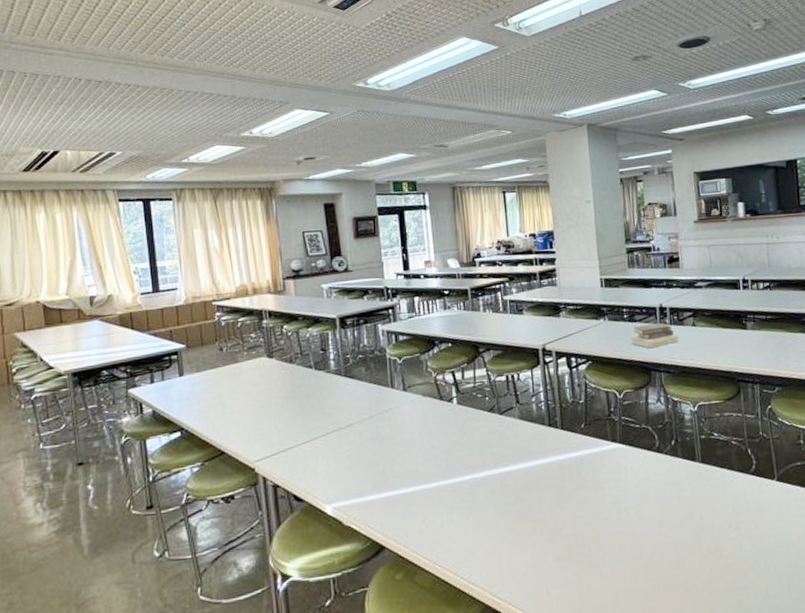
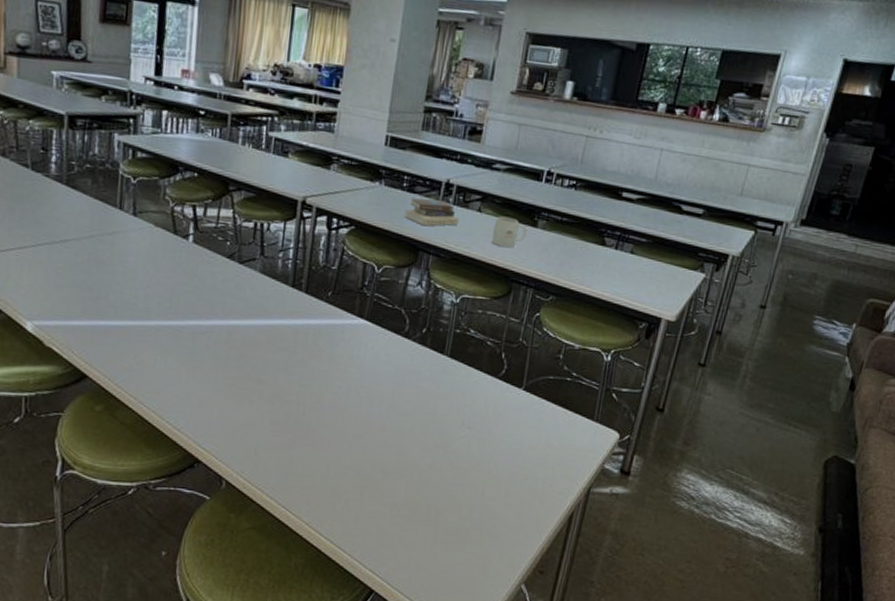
mug: none [709,325,740,353] -> present [492,216,527,248]

